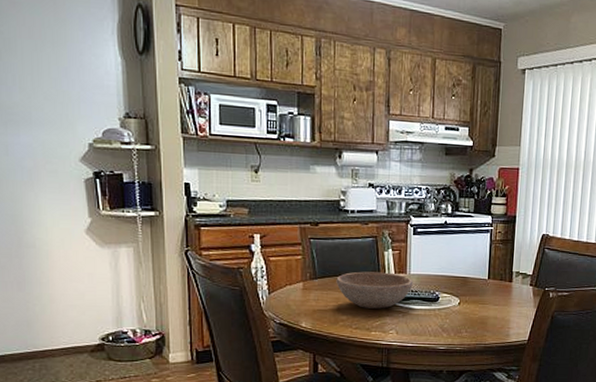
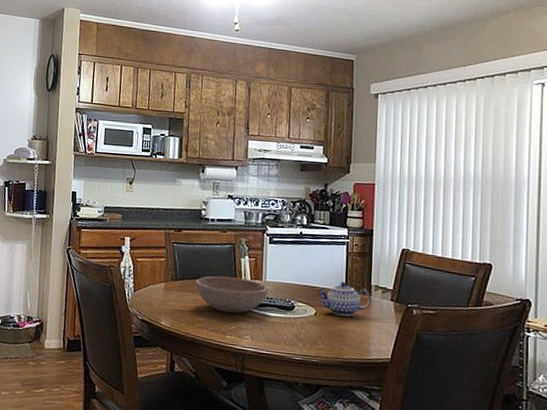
teapot: none [461,270,513,304] -> present [317,282,372,317]

